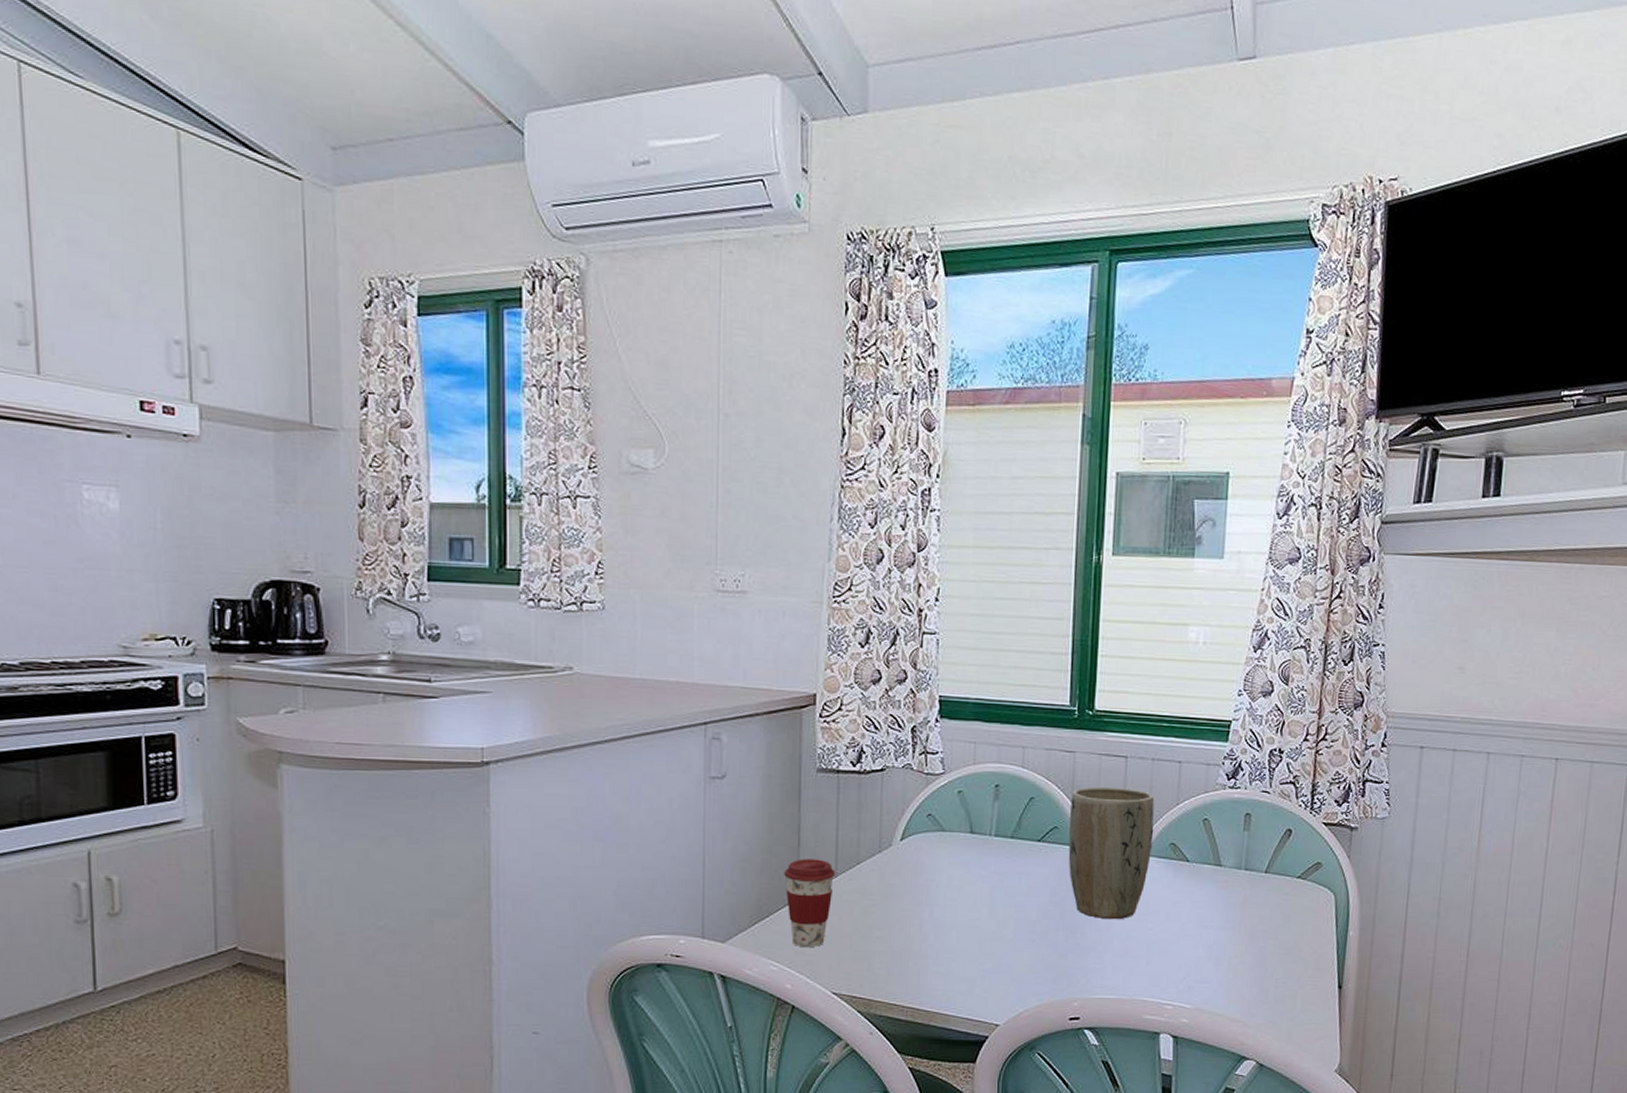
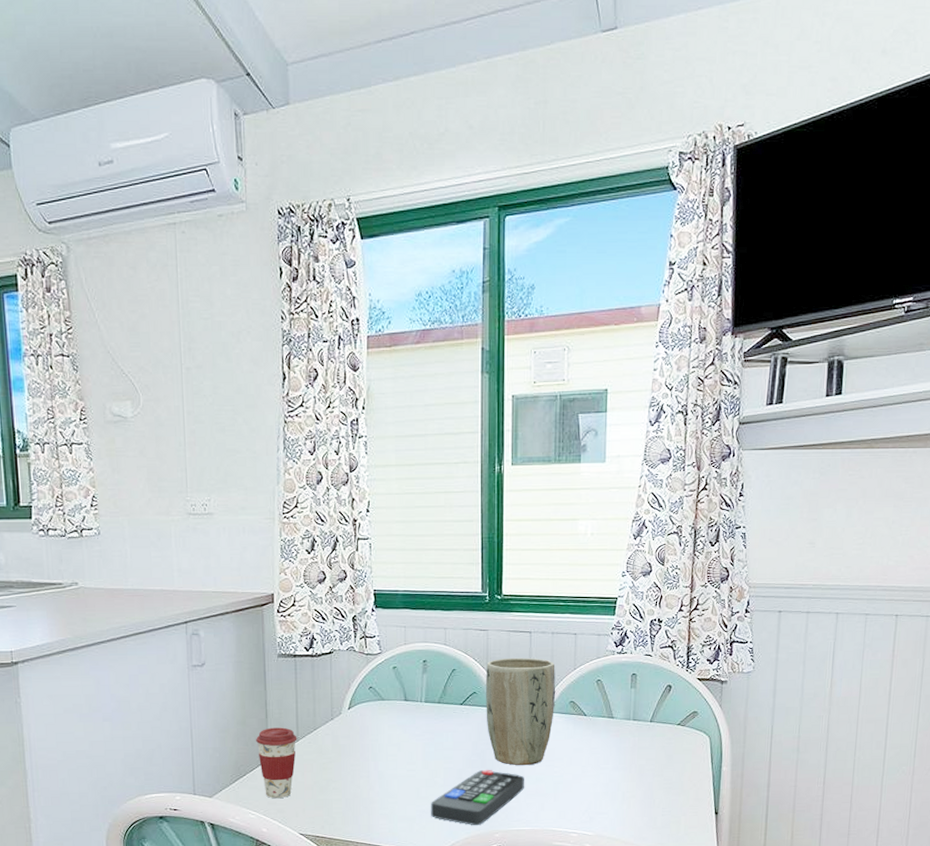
remote control: none [996,922,1112,992] -> present [431,769,524,826]

